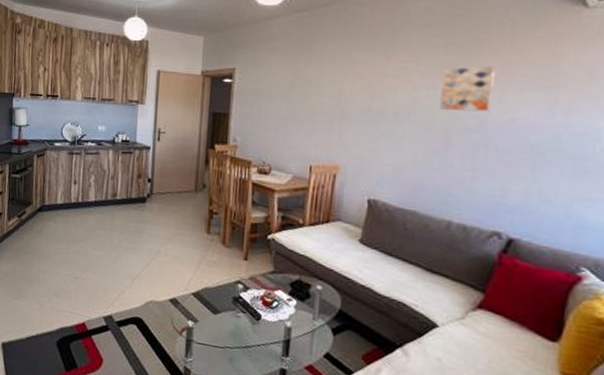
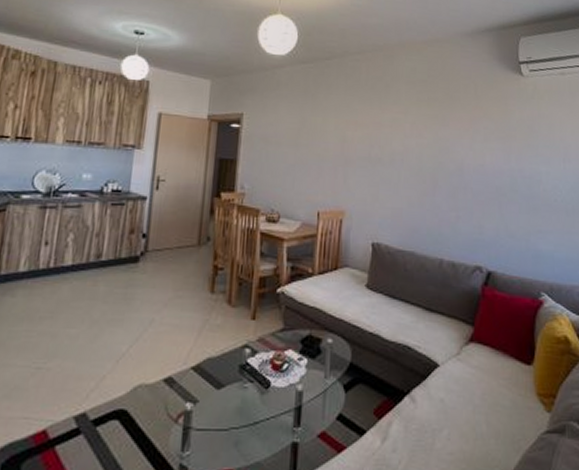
wall art: present [440,66,497,112] -> none [427,119,467,158]

